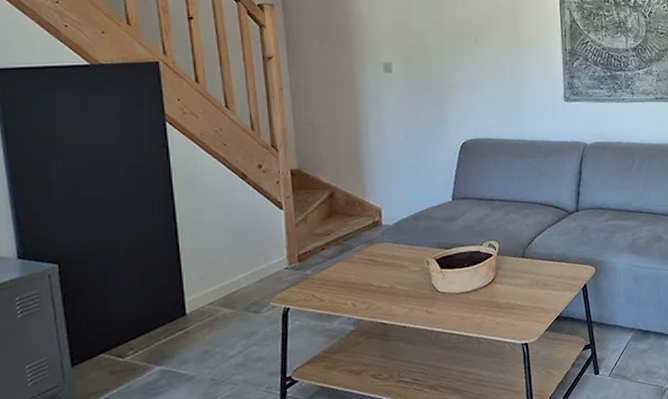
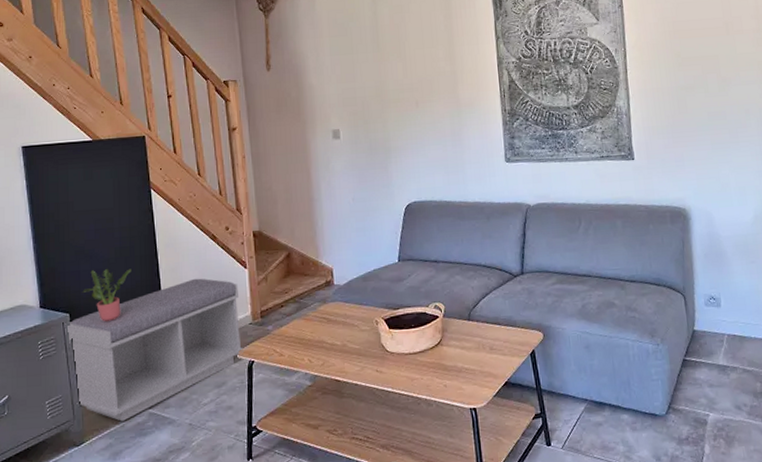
bench: none [52,220,277,382] -> present [65,278,243,422]
potted plant: none [75,211,140,272] -> present [82,268,131,321]

